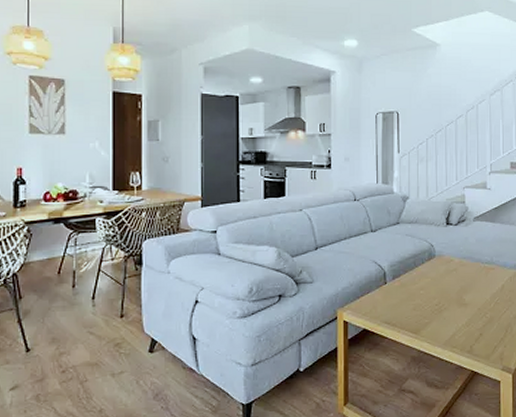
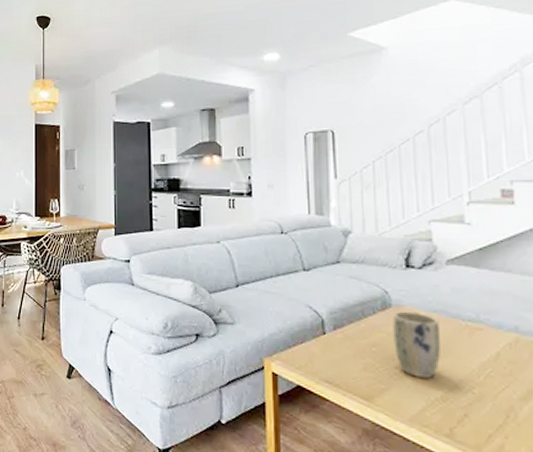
plant pot: none [436,259,467,311] -> present [393,311,440,379]

